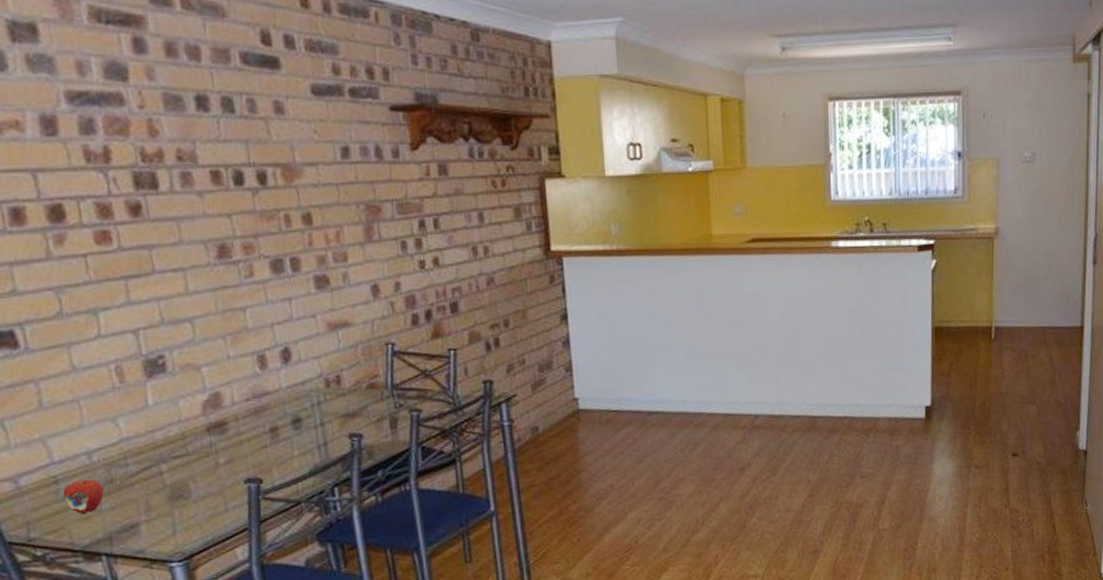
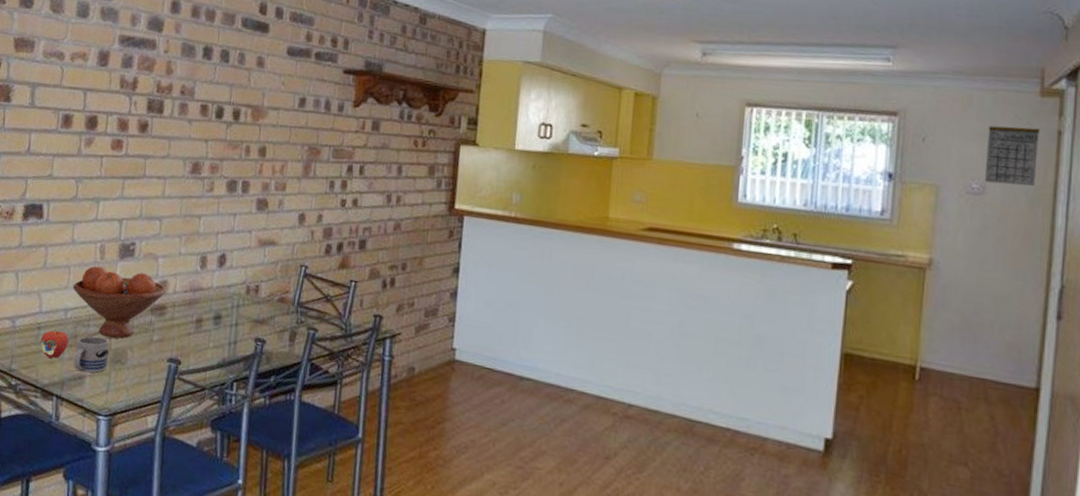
fruit bowl: none [89,388,222,473] -> present [72,266,166,339]
mug: none [116,474,166,520] -> present [73,336,109,373]
calendar: none [1034,82,1075,150] -> present [984,114,1041,186]

